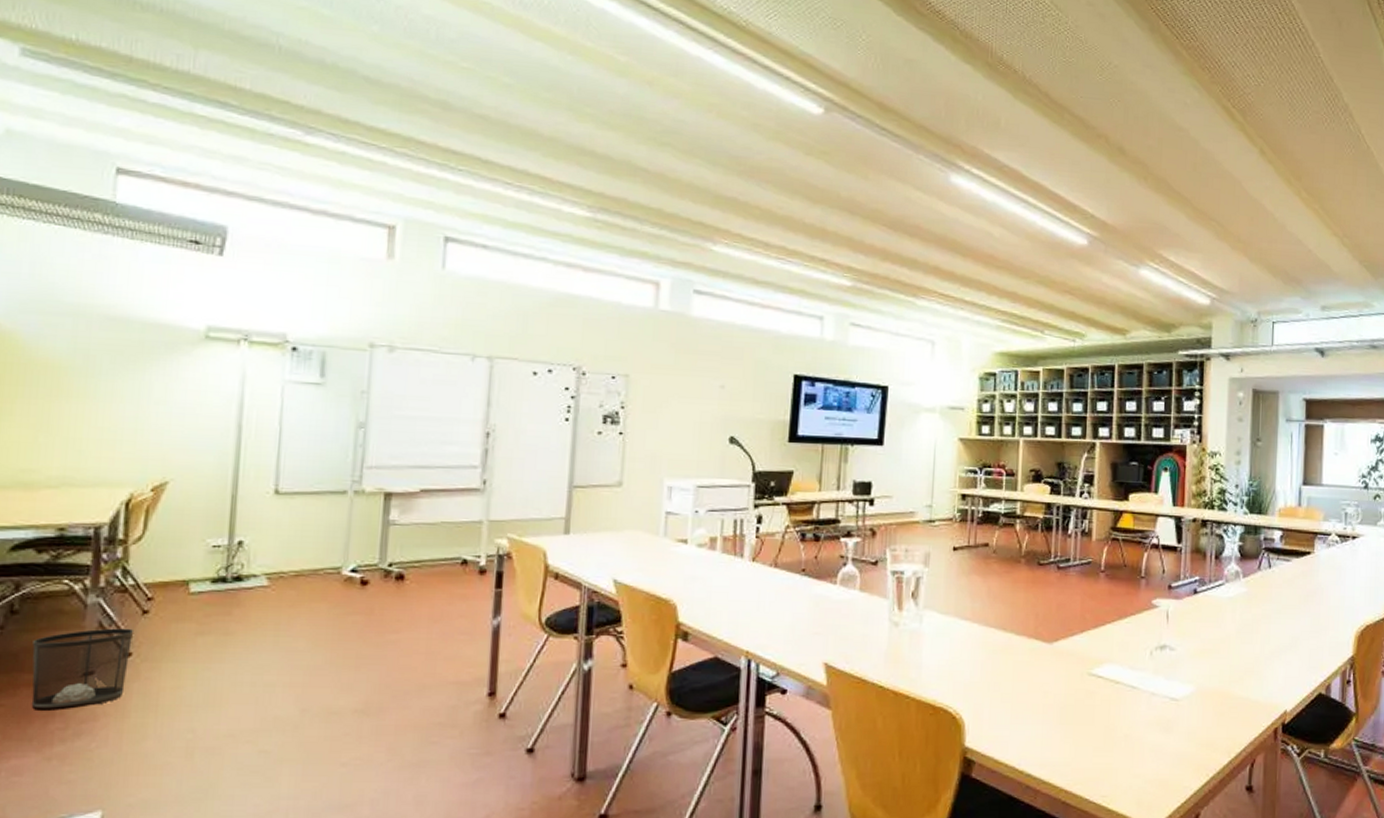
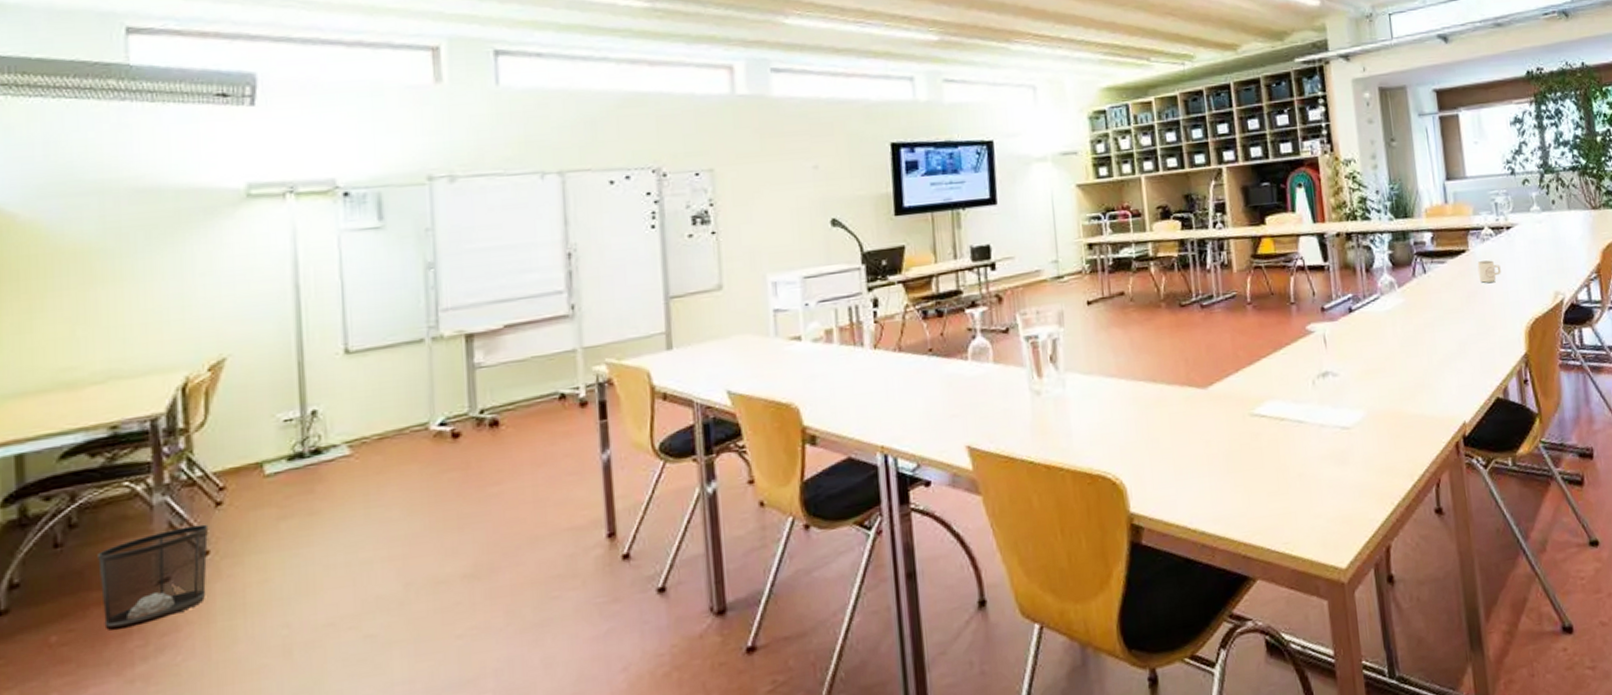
mug: none [1319,565,1341,586] -> present [1477,260,1501,284]

